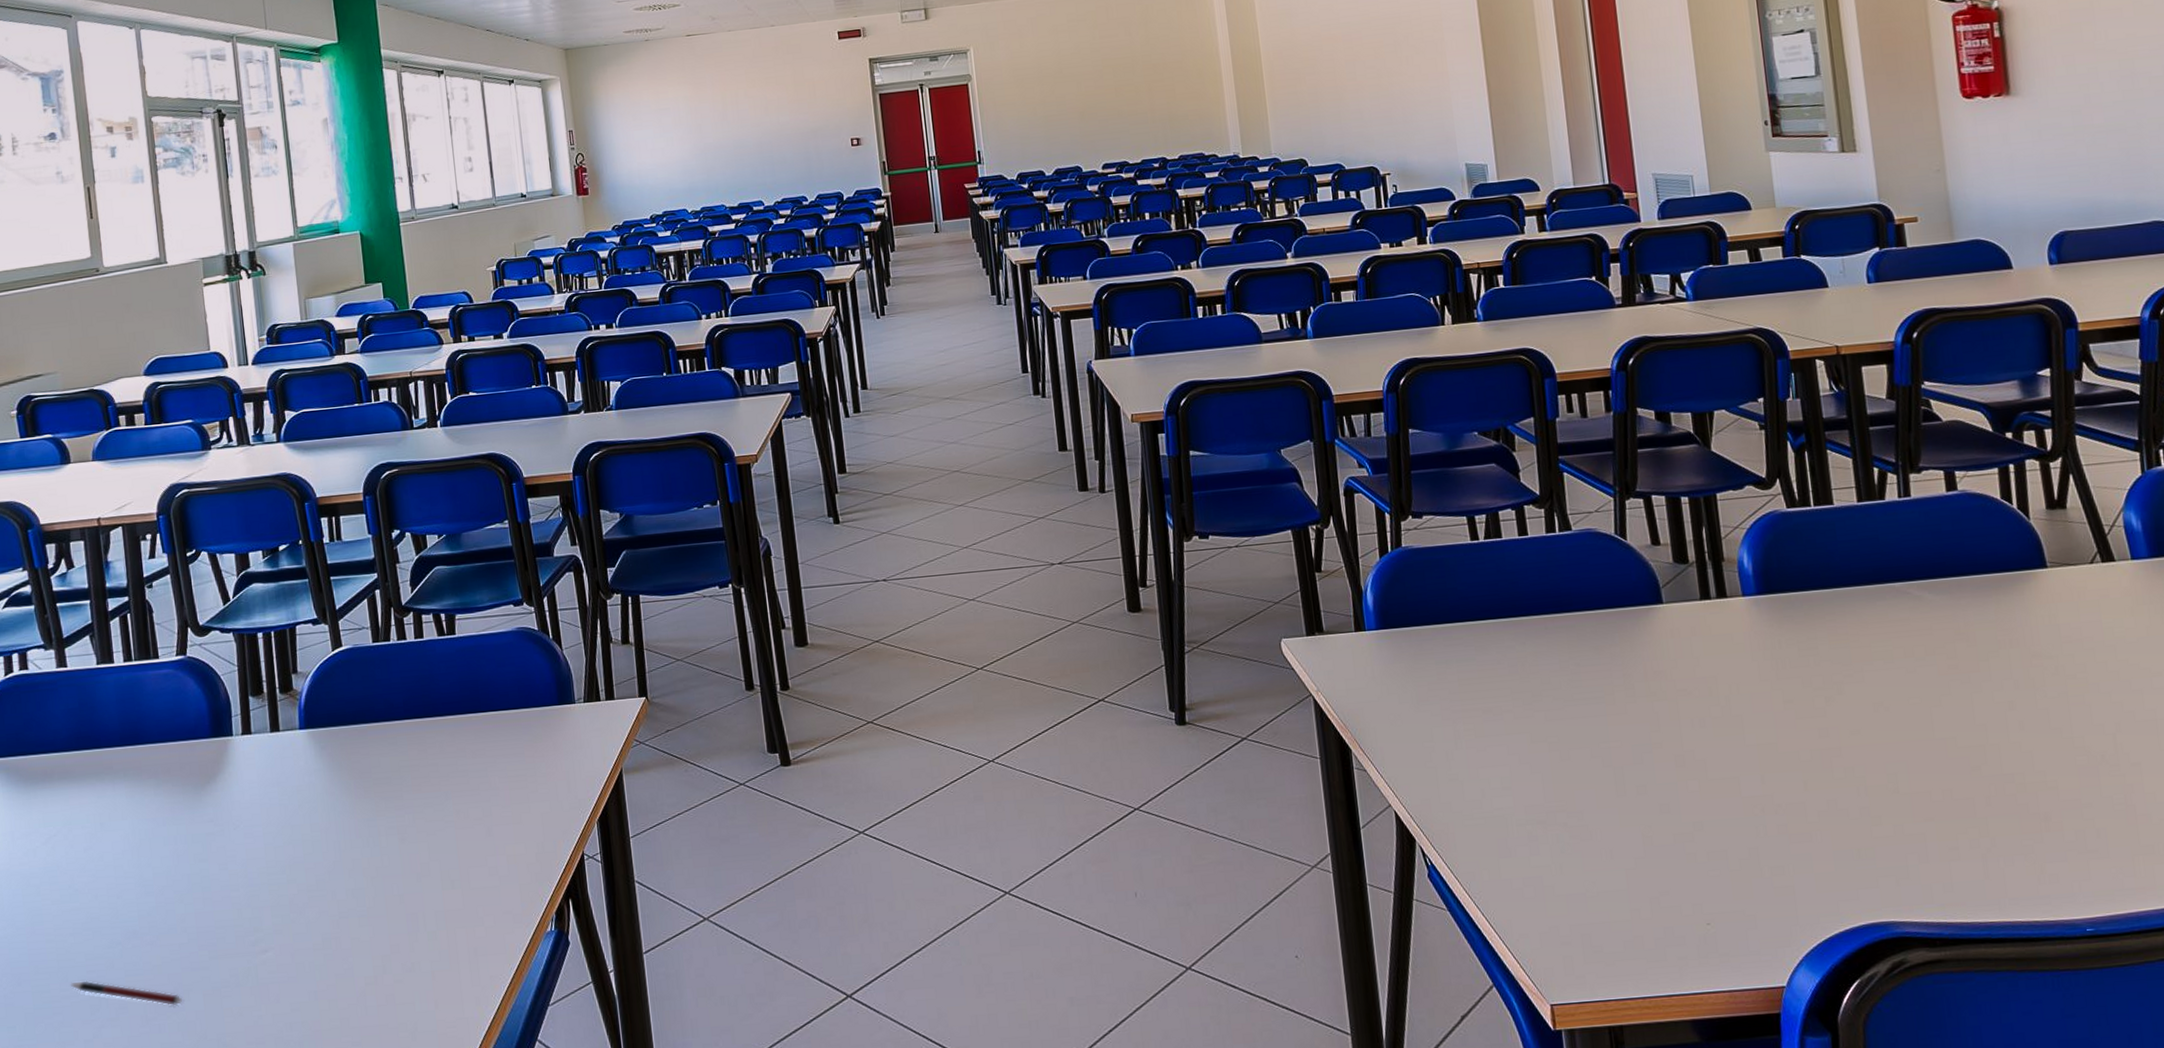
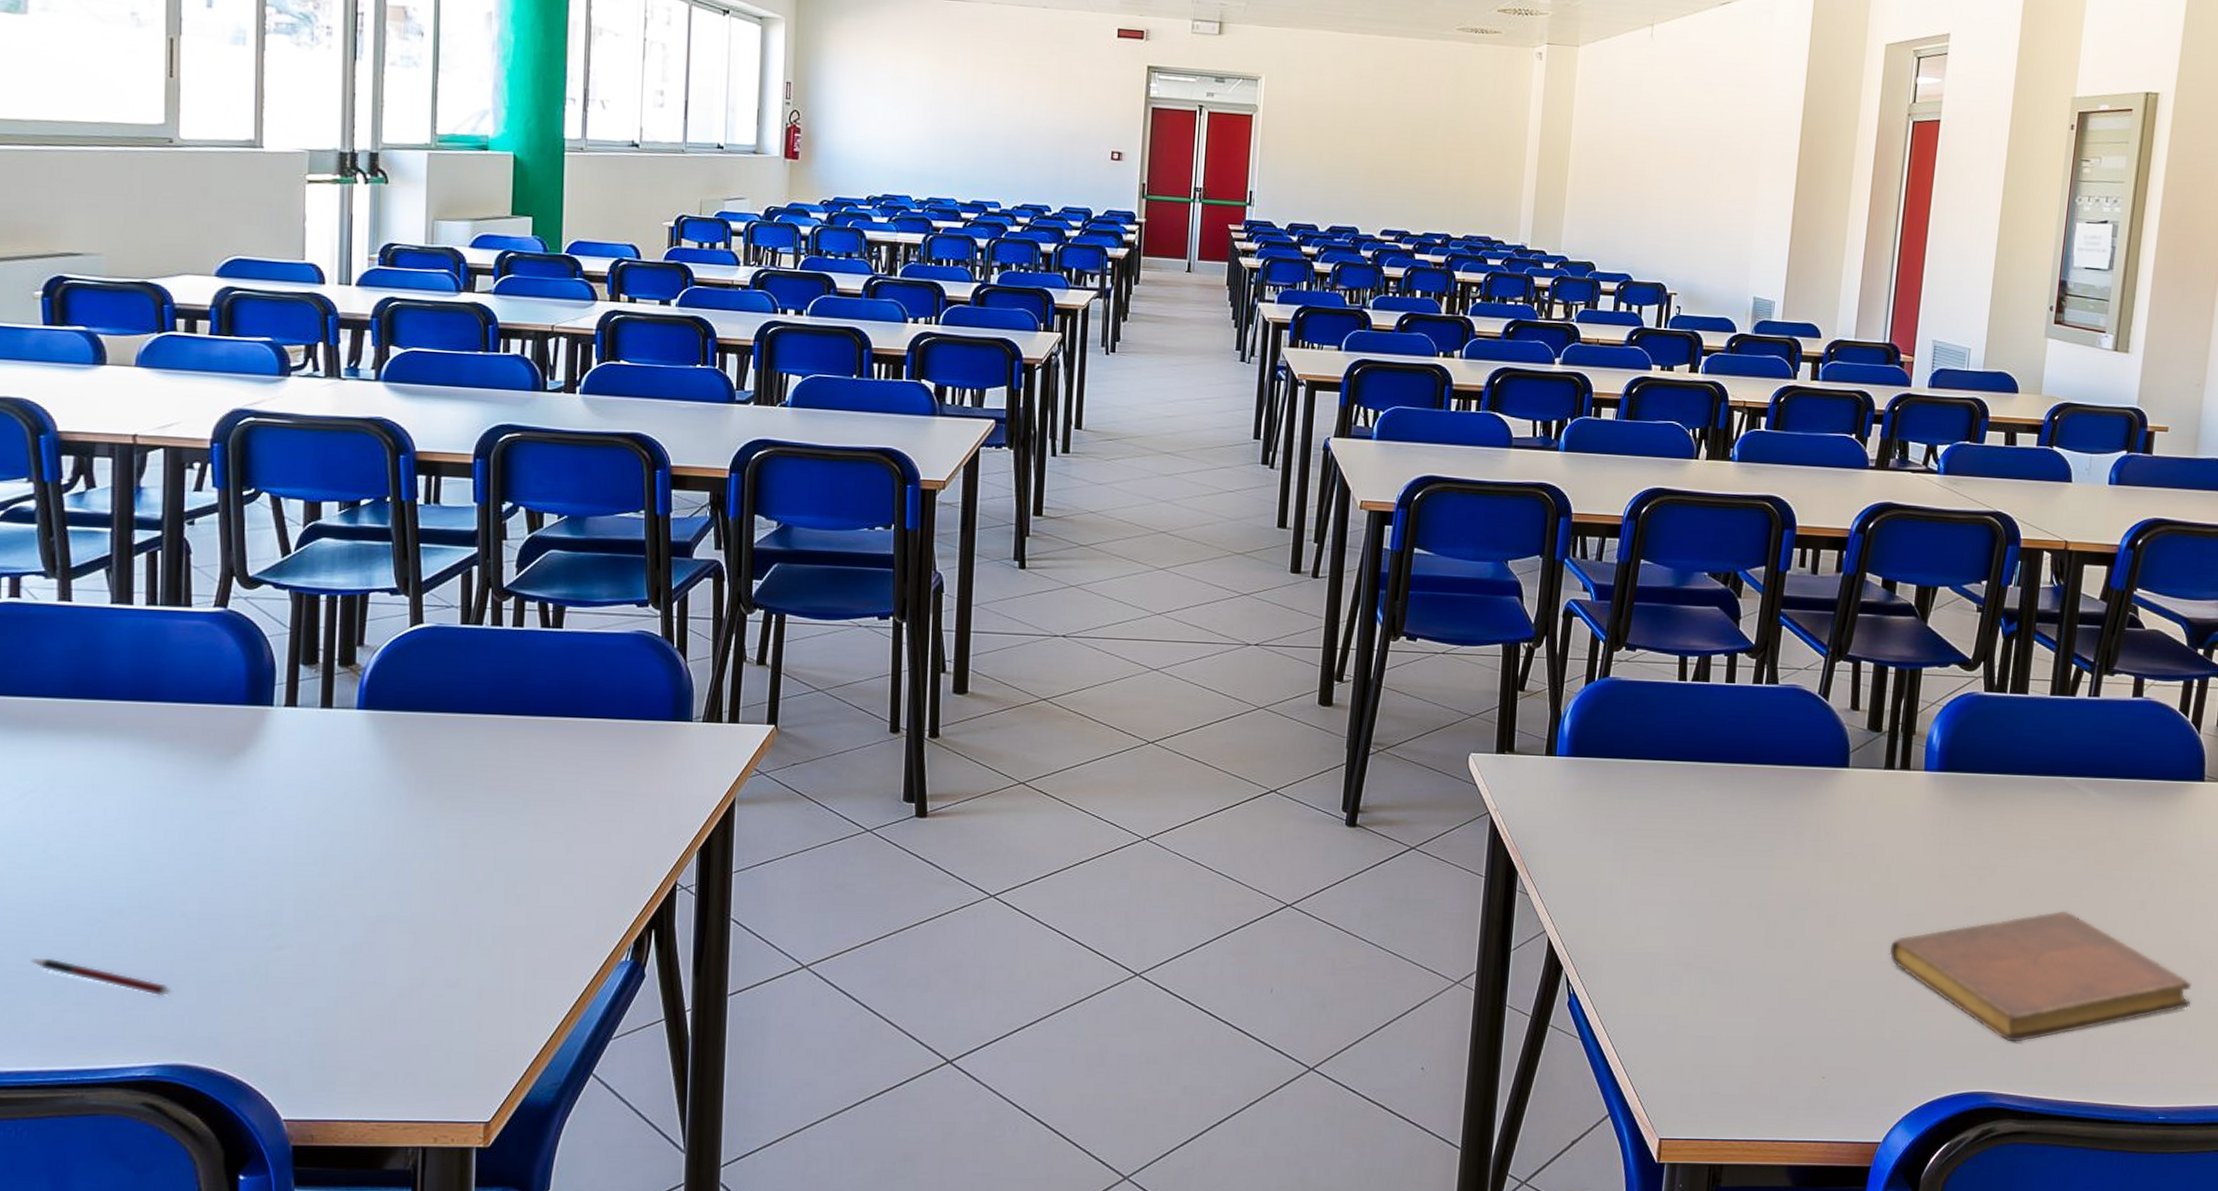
notebook: none [1747,721,2092,866] -> present [1889,910,2192,1042]

